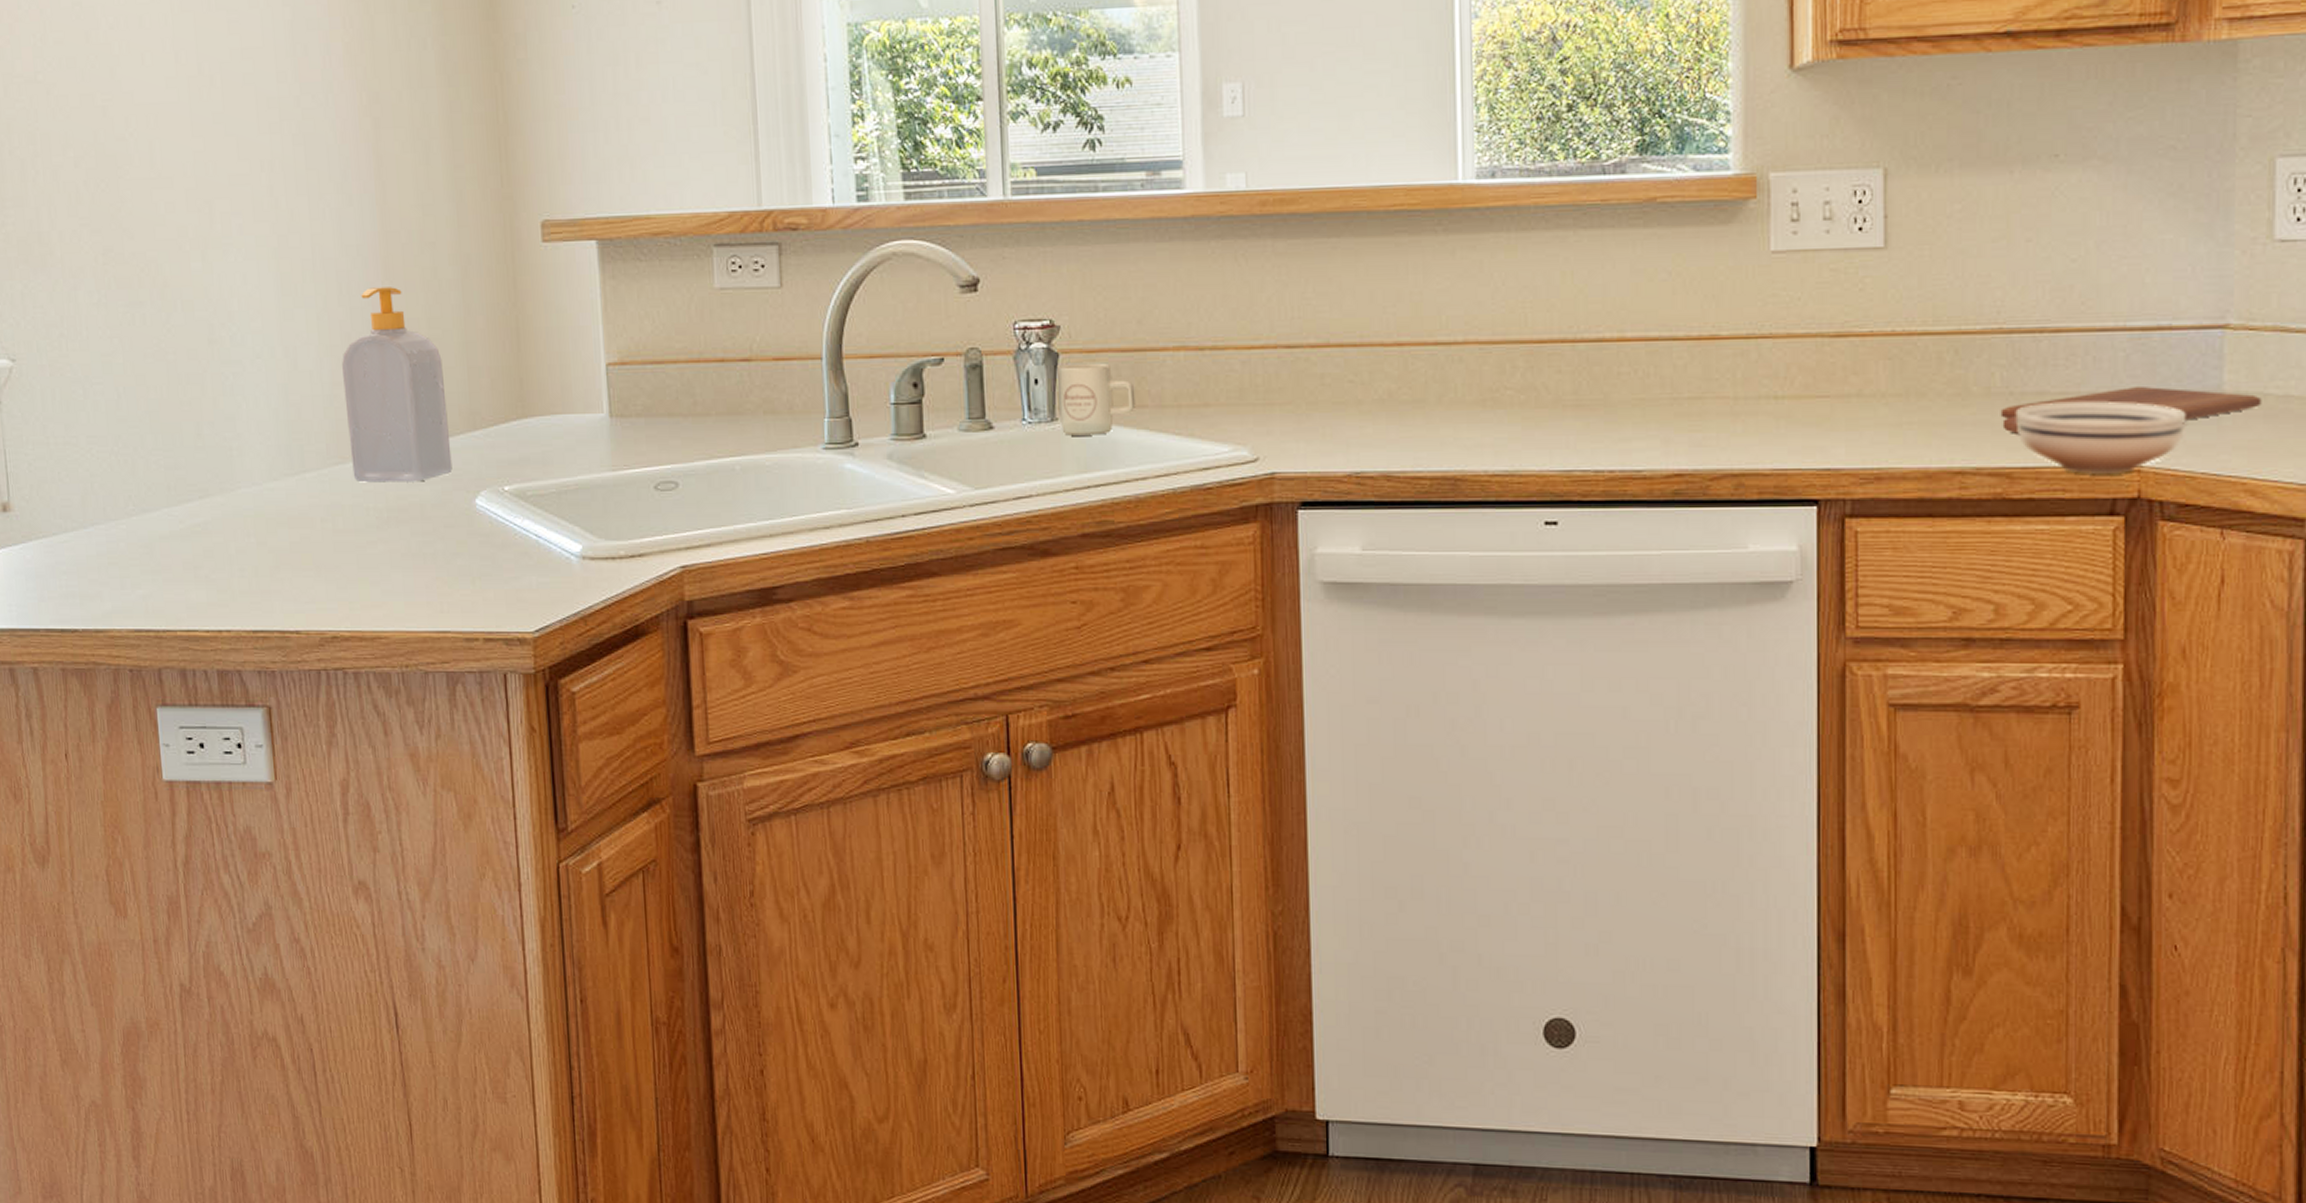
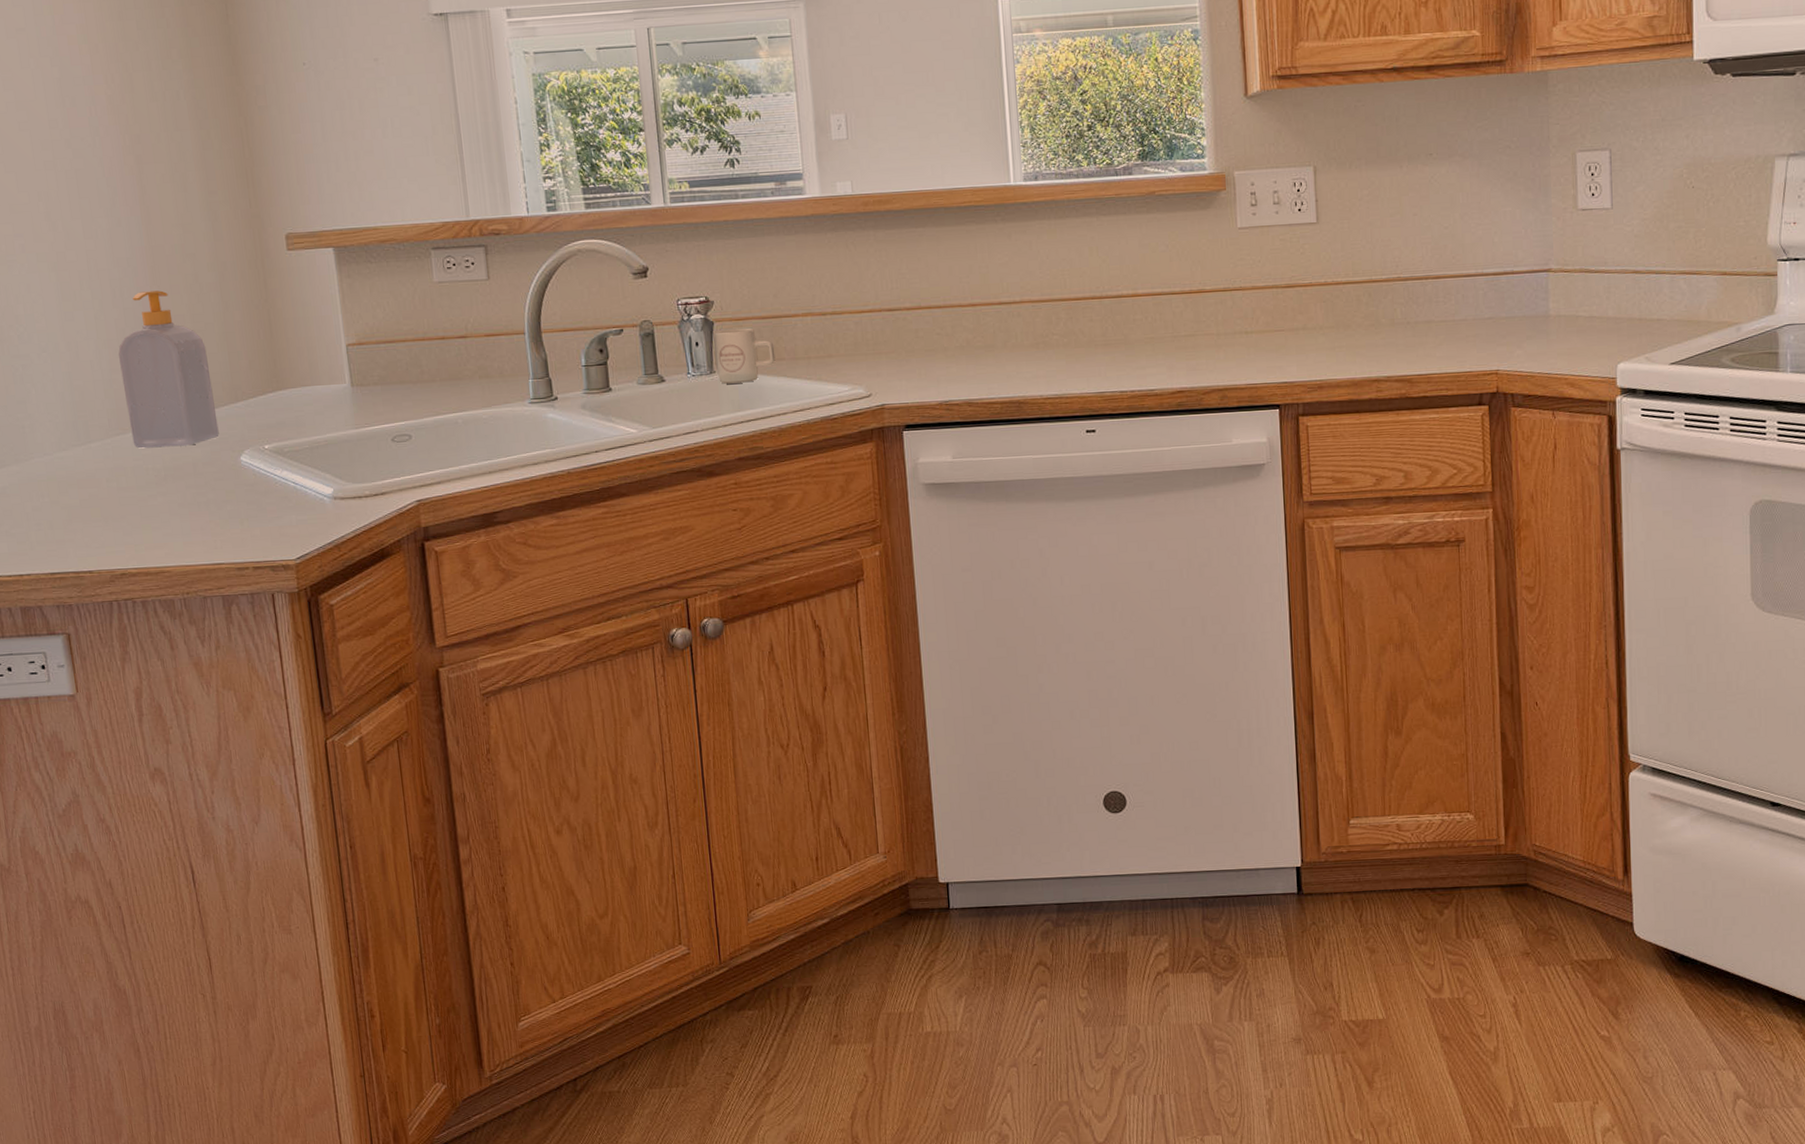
cutting board: present [2000,385,2262,434] -> none [1401,314,1575,351]
bowl: present [2017,402,2186,475] -> none [1413,325,1526,378]

